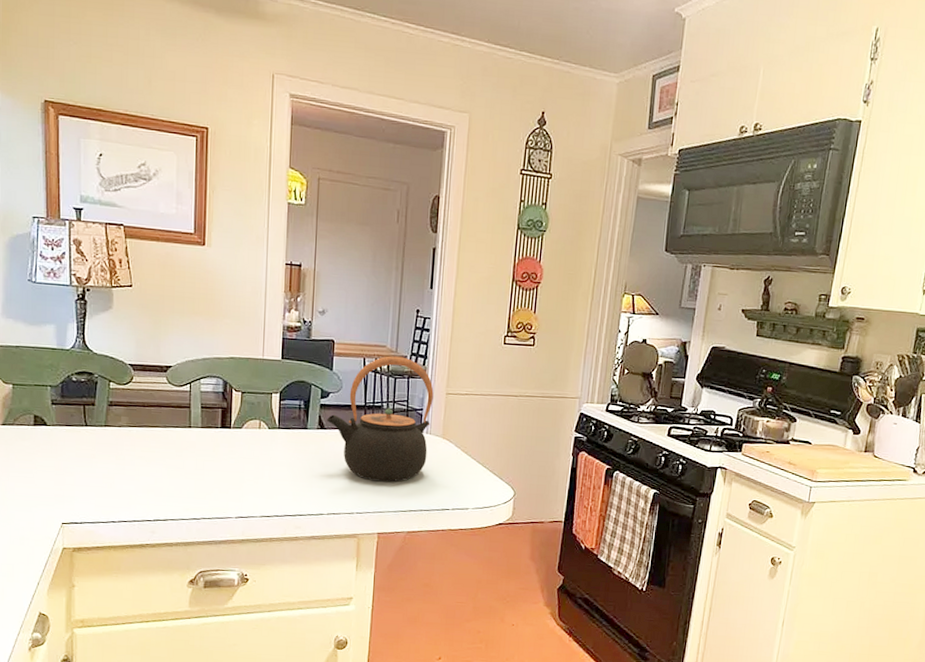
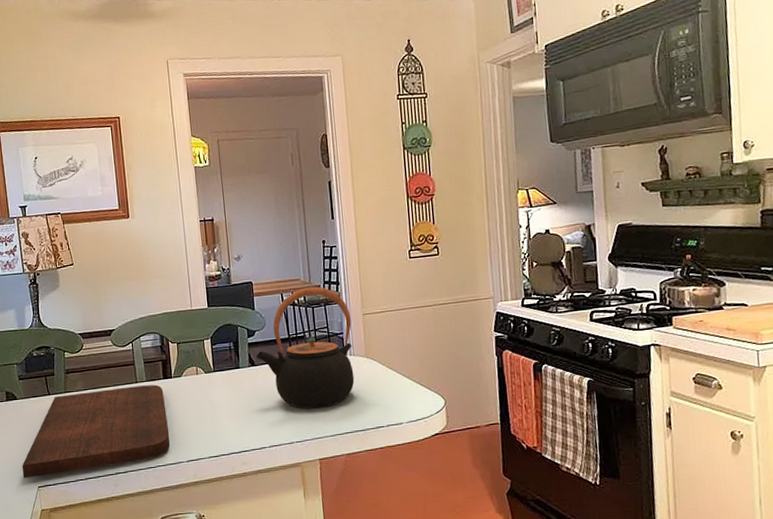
cutting board: none [45,428,221,513] -> present [22,384,170,479]

